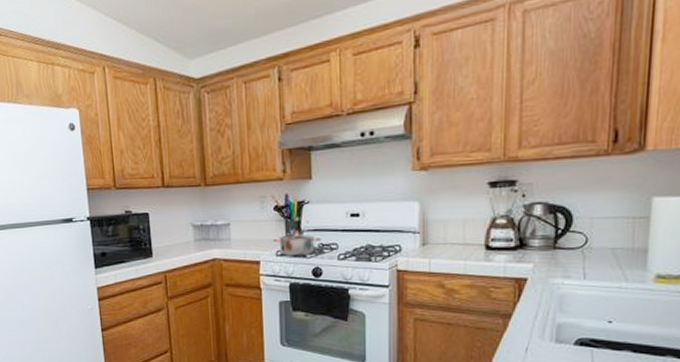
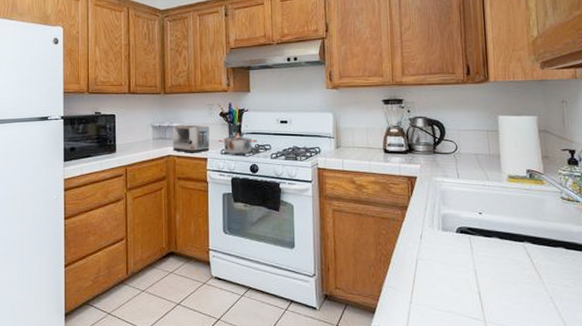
toaster: none [216,222,263,256] -> present [172,124,210,153]

